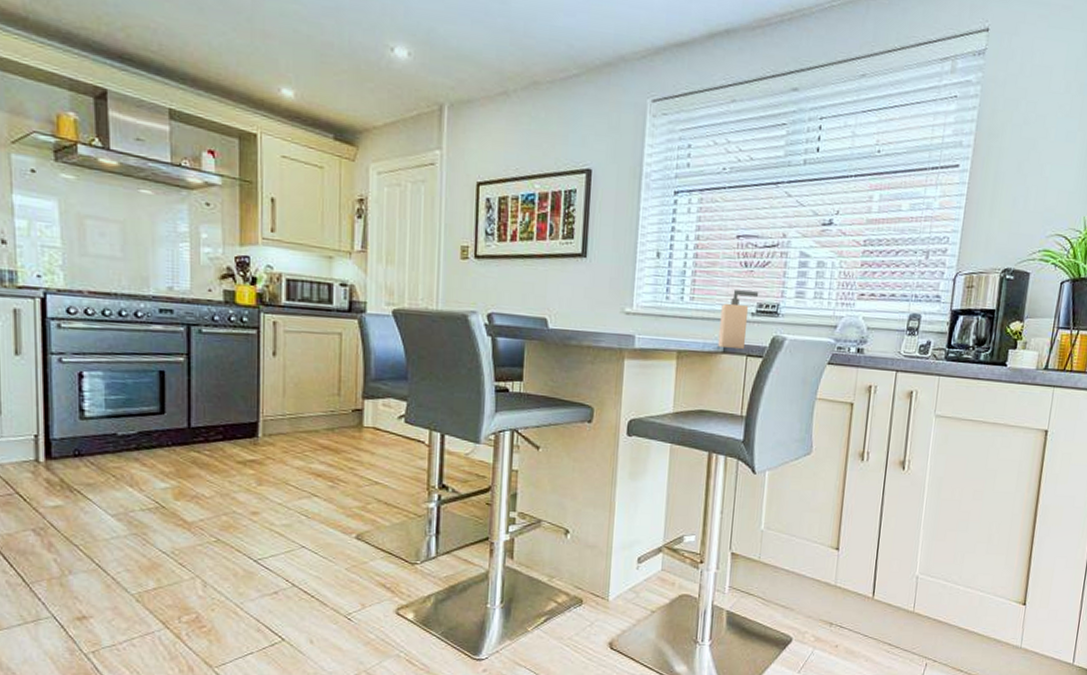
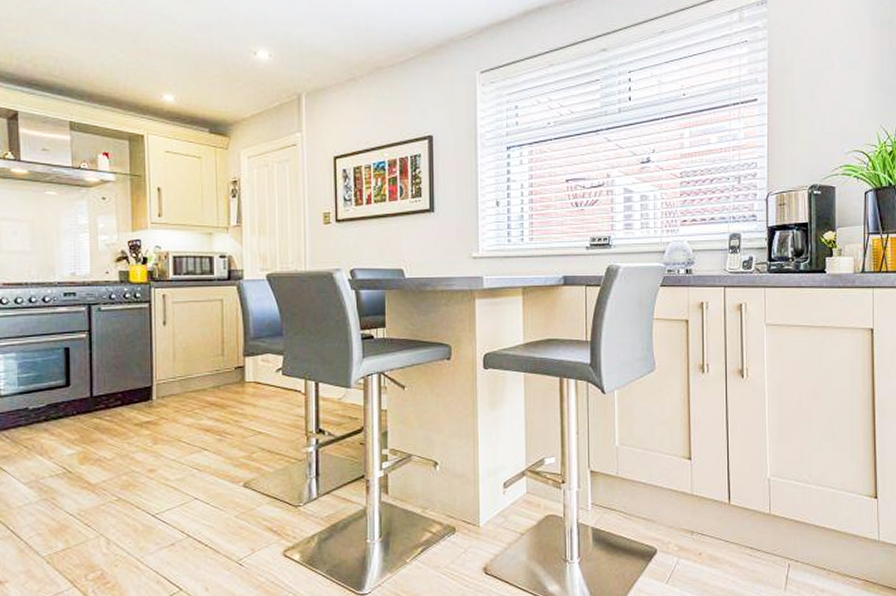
soap dispenser: present [718,290,759,350] -> none [558,228,591,281]

